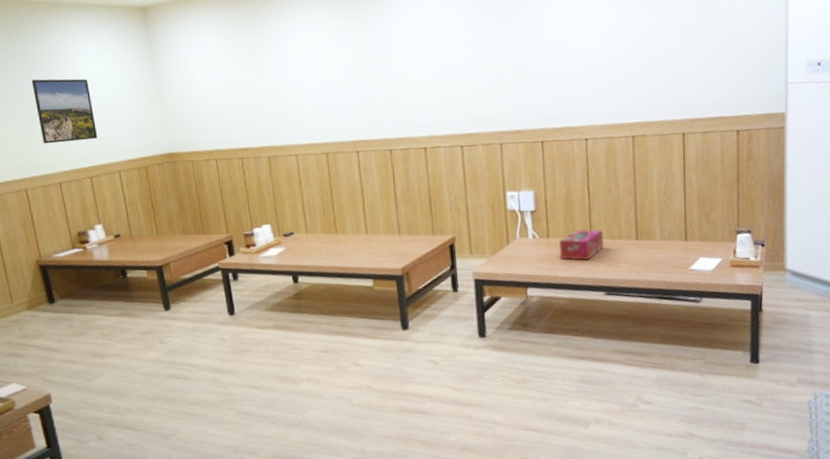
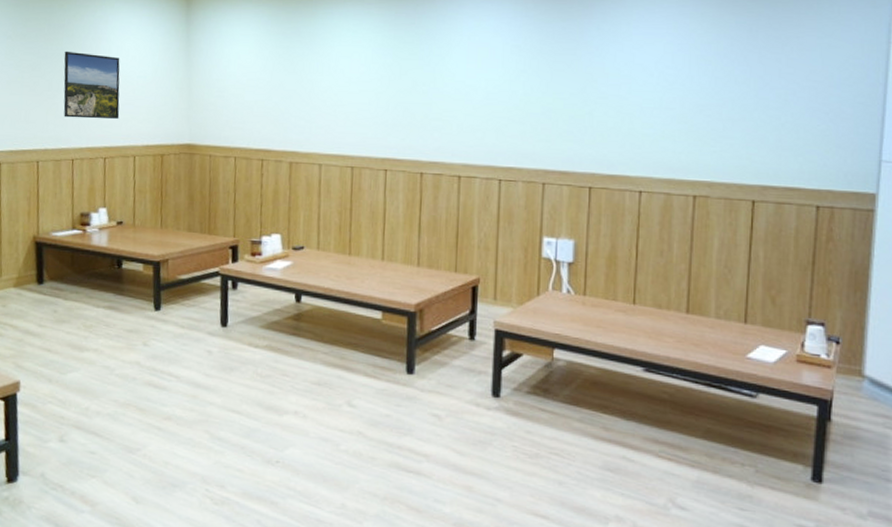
tissue box: present [559,229,604,260] -> none [595,291,648,327]

